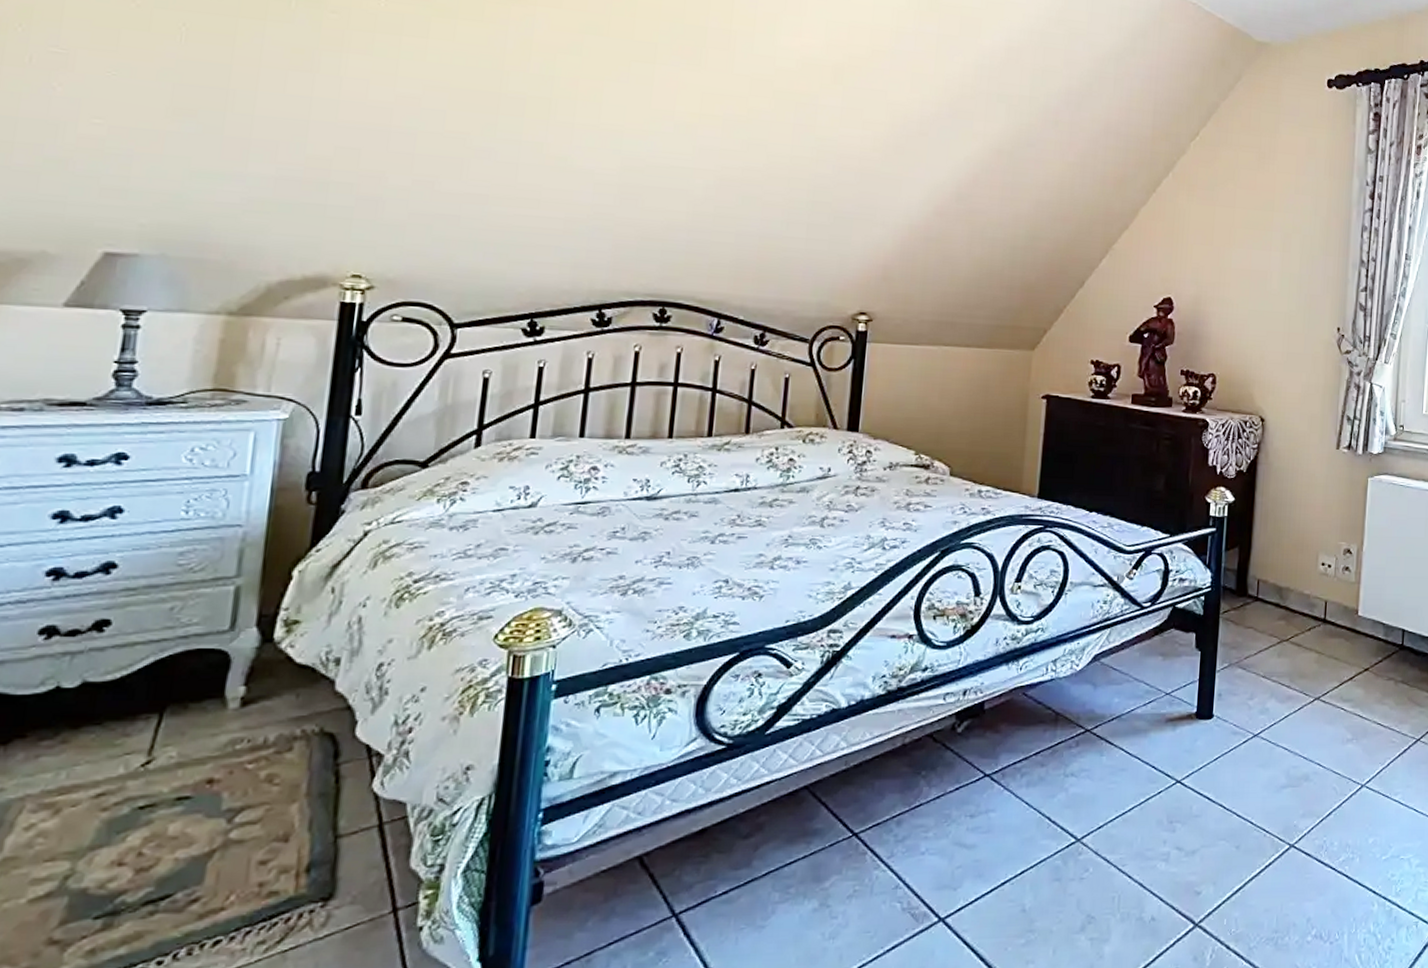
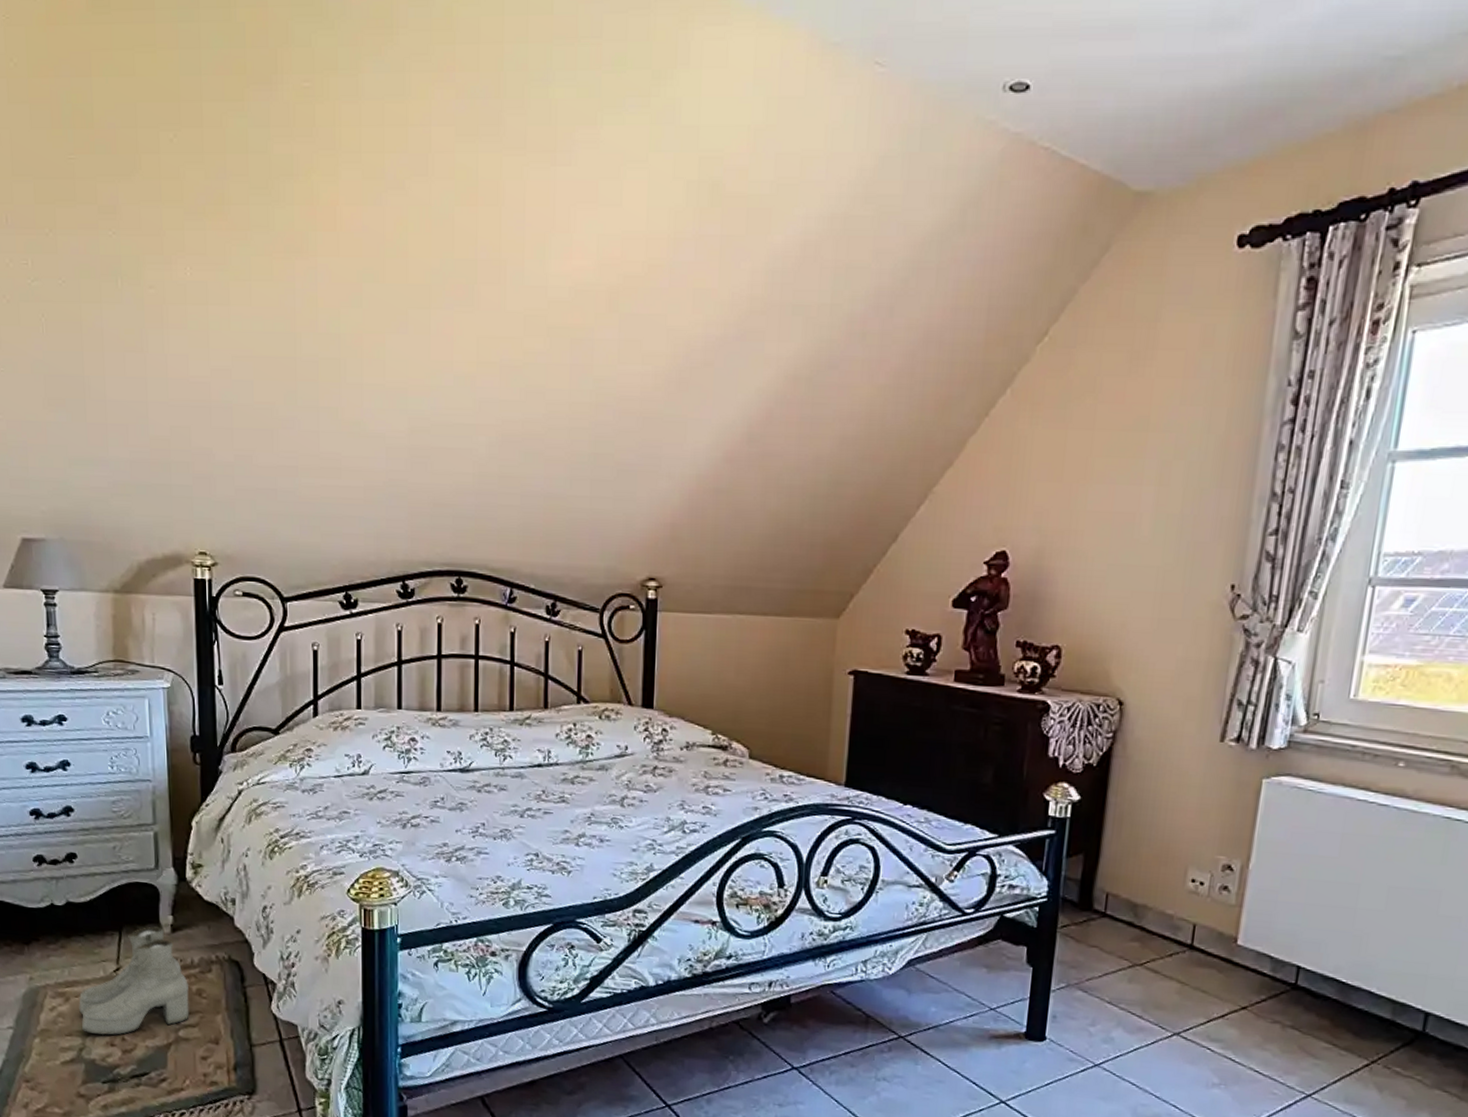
boots: none [74,702,255,854] -> present [79,926,189,1036]

